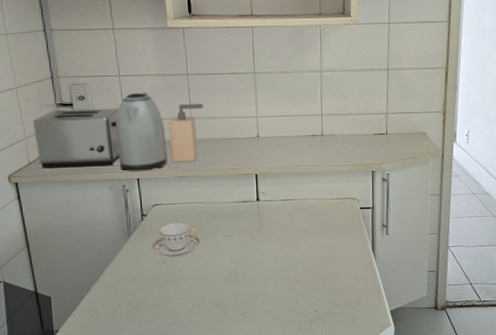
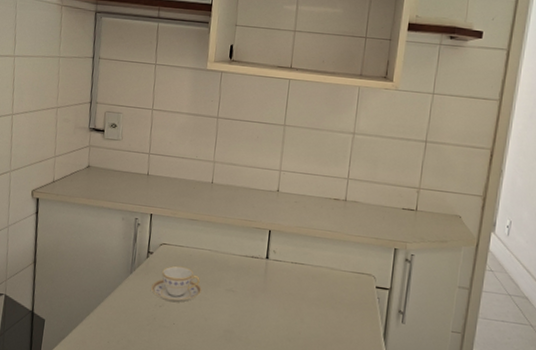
toaster: present [33,108,120,169] -> none [62,133,147,197]
kettle: present [115,92,168,172] -> none [136,128,187,208]
soap dispenser: present [168,104,203,162] -> none [187,146,228,206]

